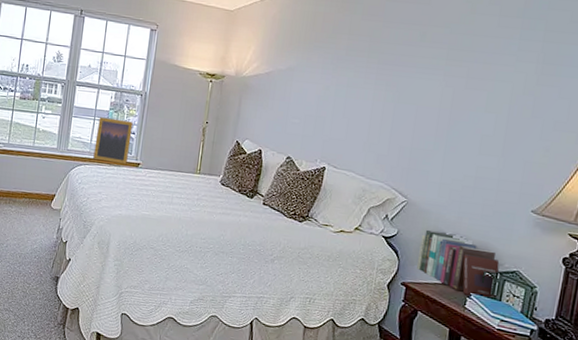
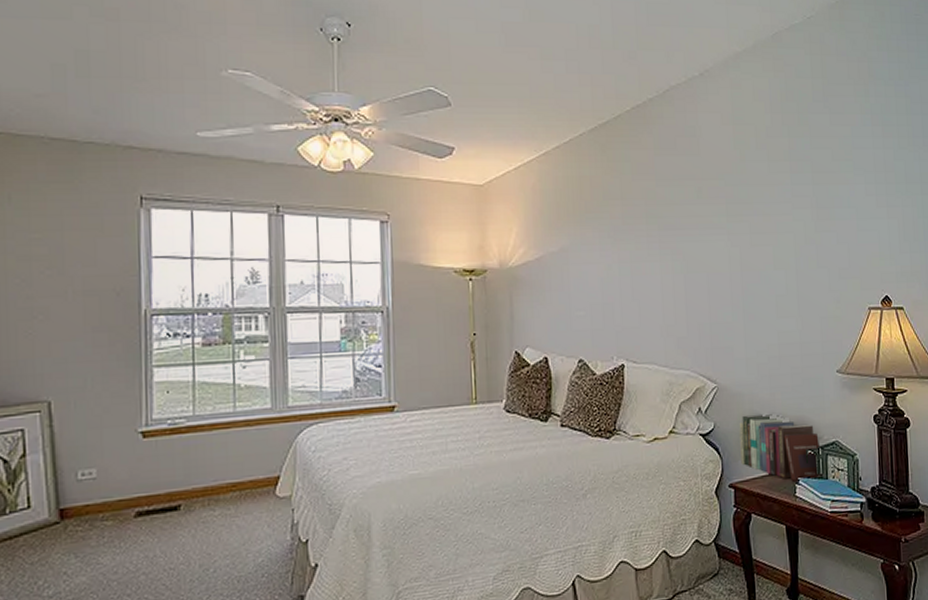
picture frame: present [93,117,133,164] -> none [327,350,378,414]

